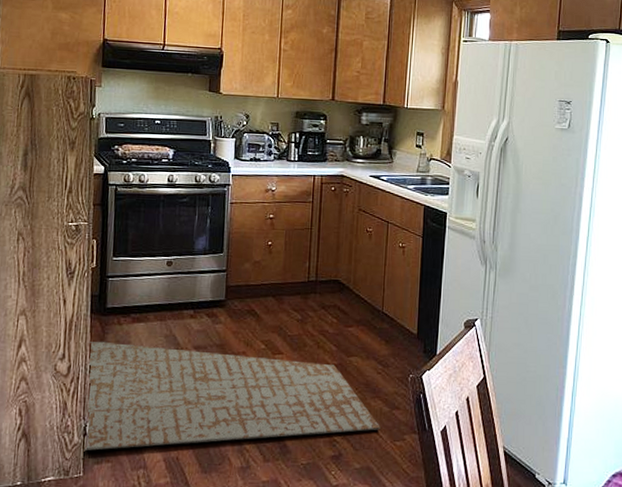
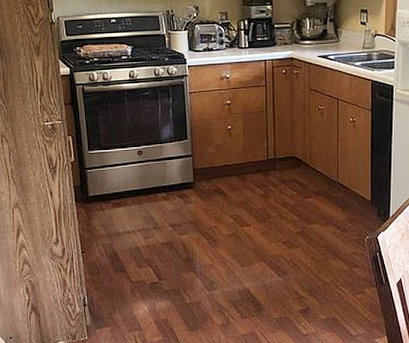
rug: present [81,341,380,452] -> none [77,225,342,319]

